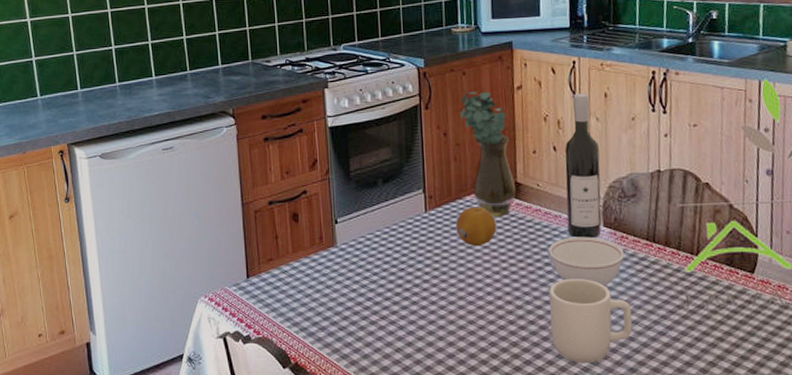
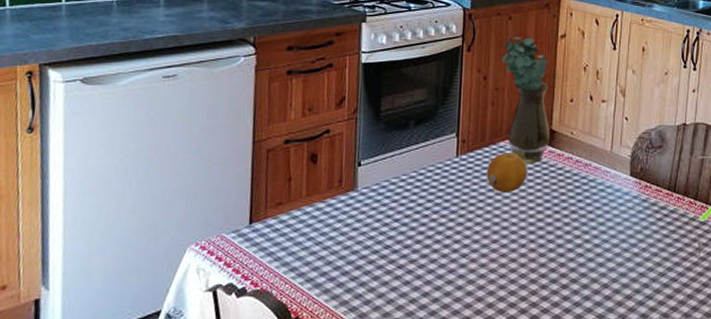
mug: present [548,278,633,363] -> none [571,226,649,310]
bowl: present [549,236,624,287] -> none [576,185,646,235]
bottle: present [565,94,602,239] -> none [596,46,634,188]

